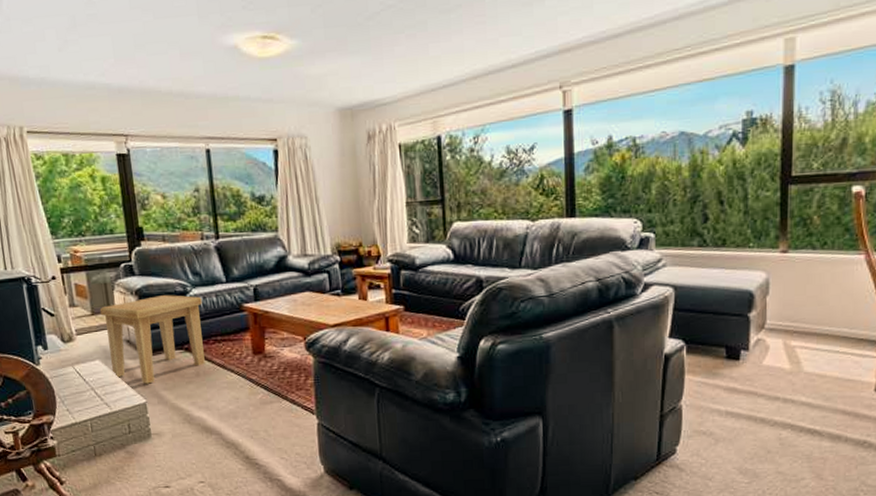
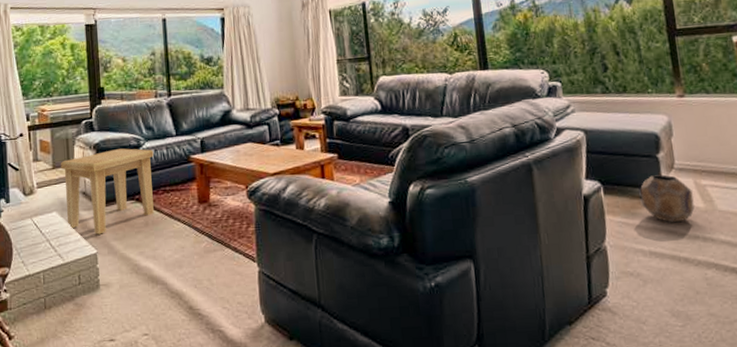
planter: none [725,334,780,384] -> present [640,174,695,223]

